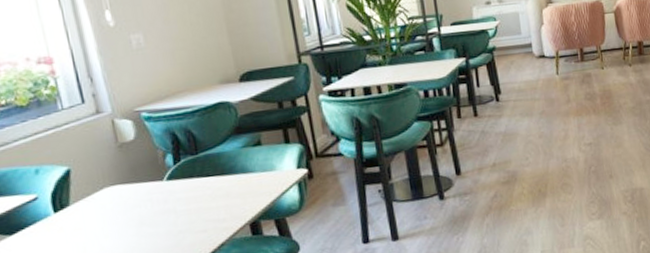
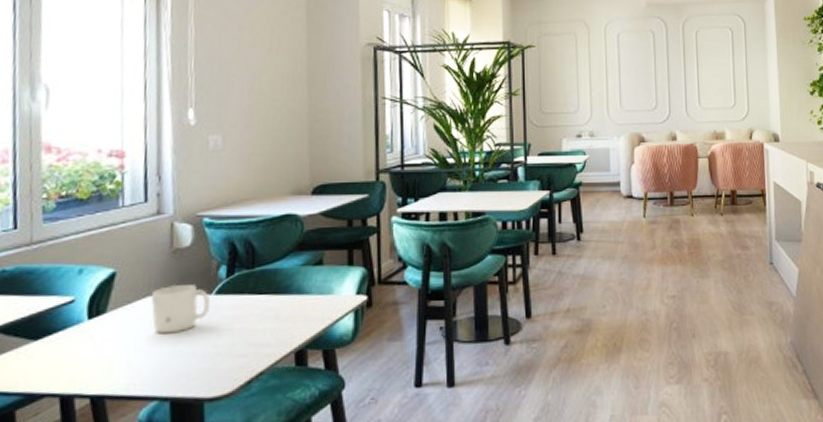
mug: none [107,173,164,220] -> present [151,285,210,334]

